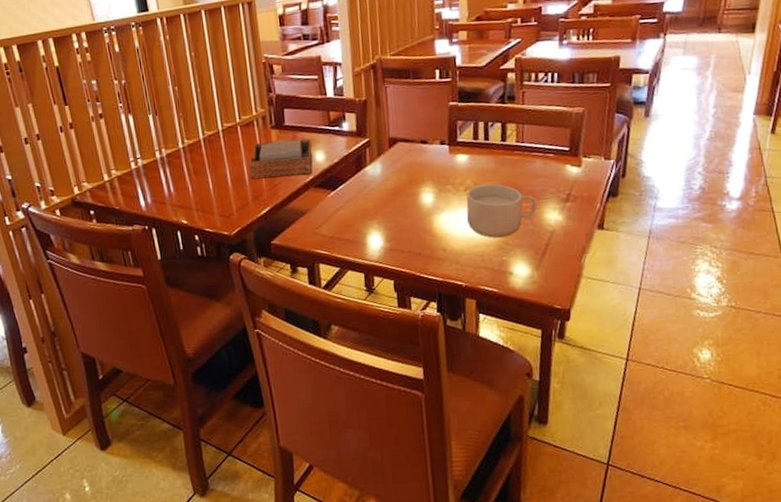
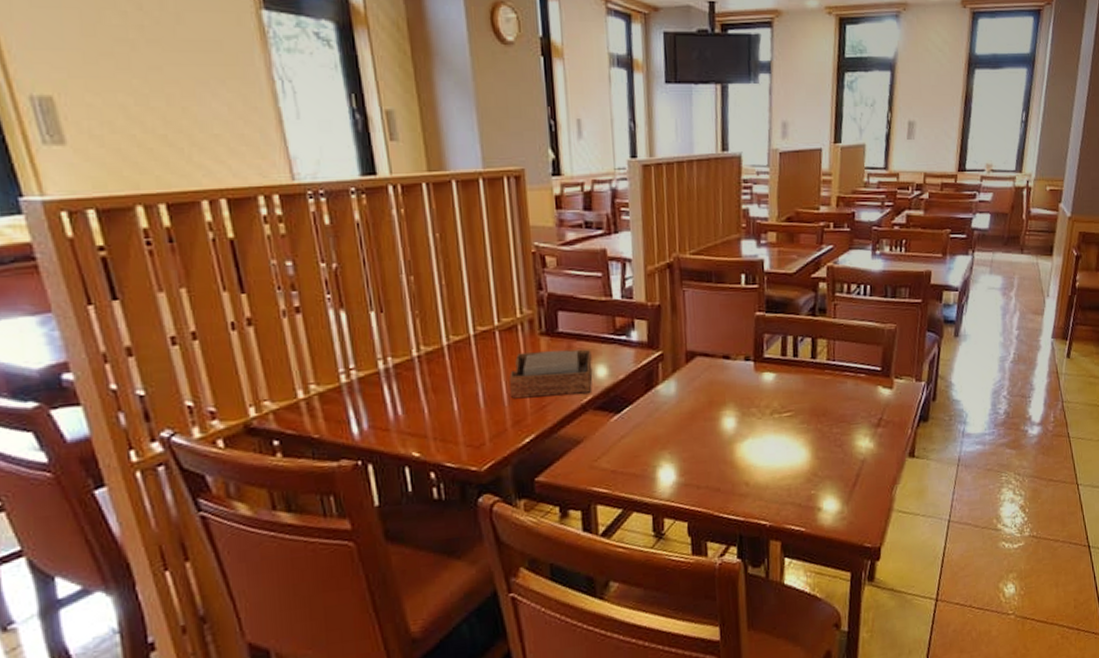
cup: present [466,184,537,238] -> none [772,407,848,469]

